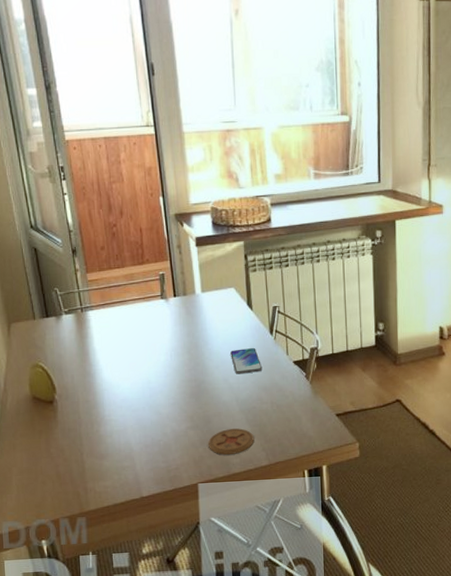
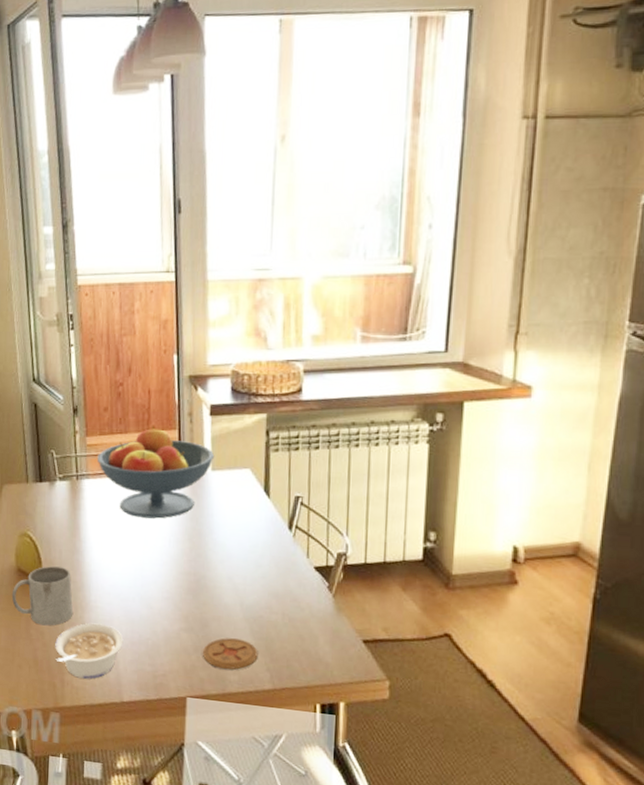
mug: none [29,390,90,444] -> present [11,566,74,626]
legume: none [75,434,138,484] -> present [55,623,124,679]
fruit bowl: none [99,259,203,339] -> present [97,426,215,519]
smartphone: present [230,348,263,374] -> none [239,543,276,575]

